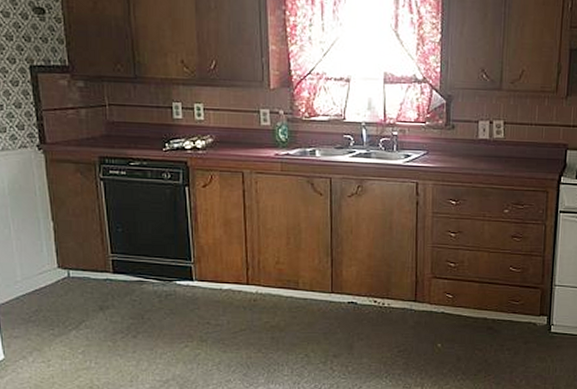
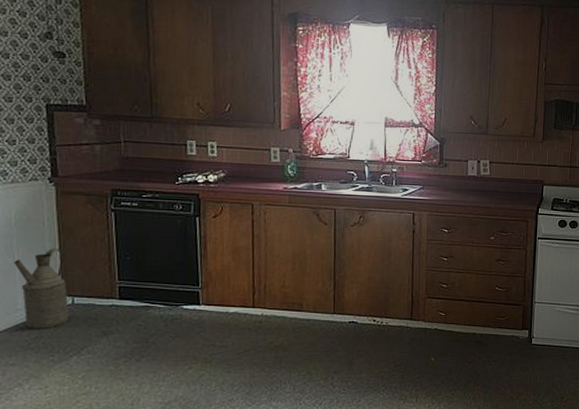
watering can: none [10,219,66,302] -> present [13,248,70,329]

